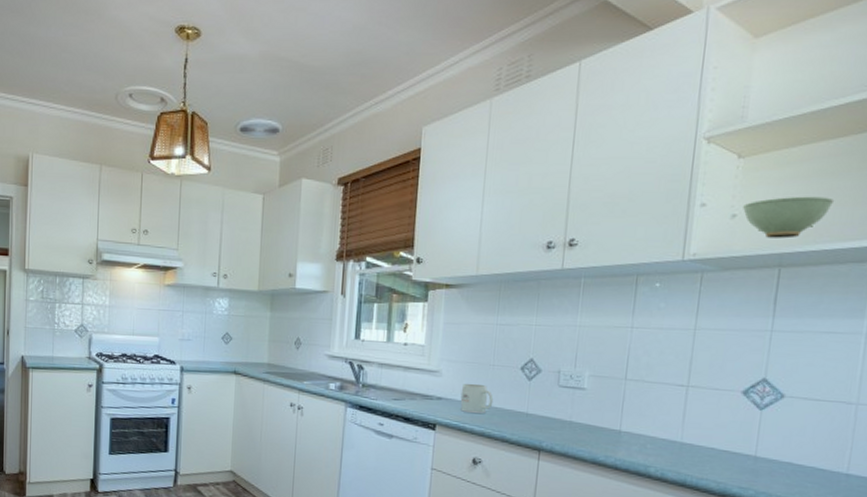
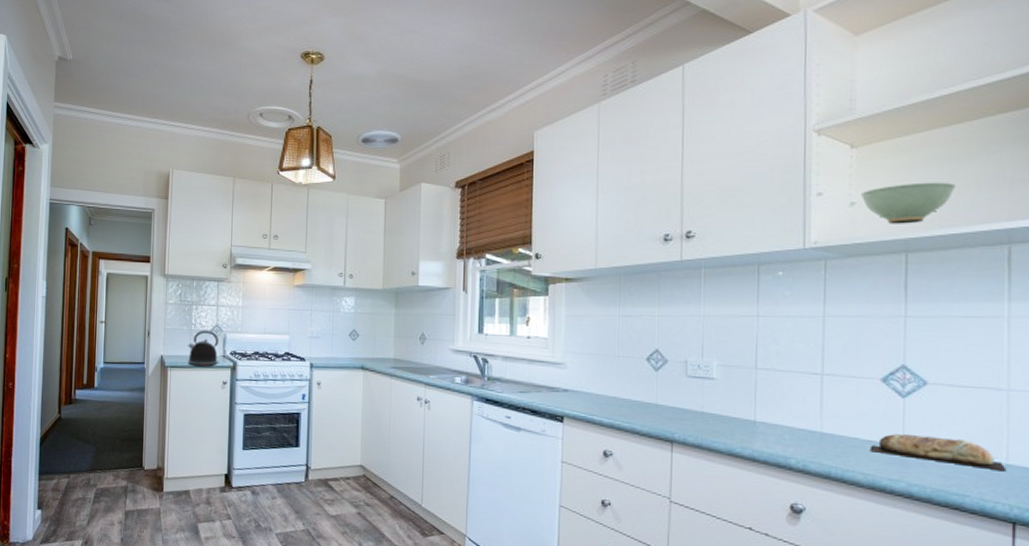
kettle: none [50,329,85,369] -> present [187,330,220,367]
mug: present [460,383,494,415] -> none [587,374,621,406]
bread loaf: none [725,444,846,481] -> present [871,433,1007,472]

